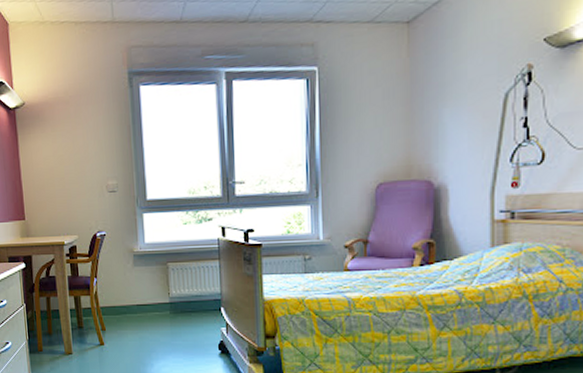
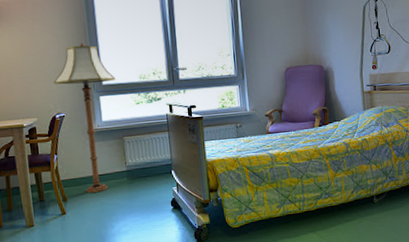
floor lamp: none [95,149,161,325] -> present [53,42,116,194]

